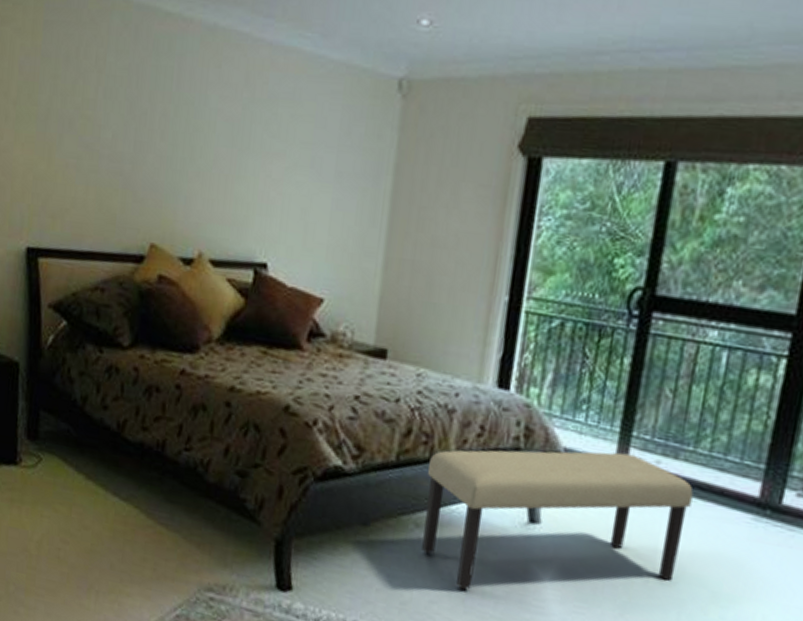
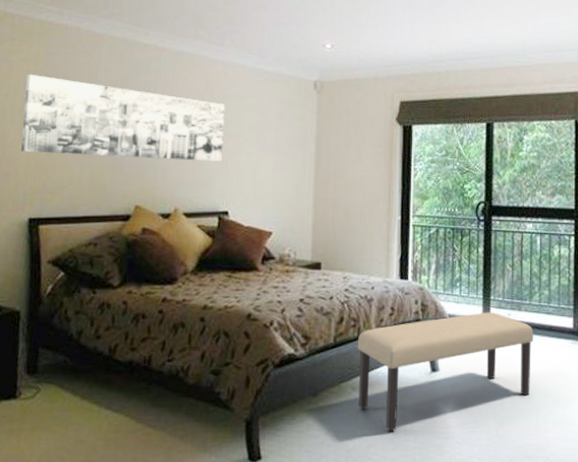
wall art: none [17,51,271,192] -> present [21,74,225,161]

